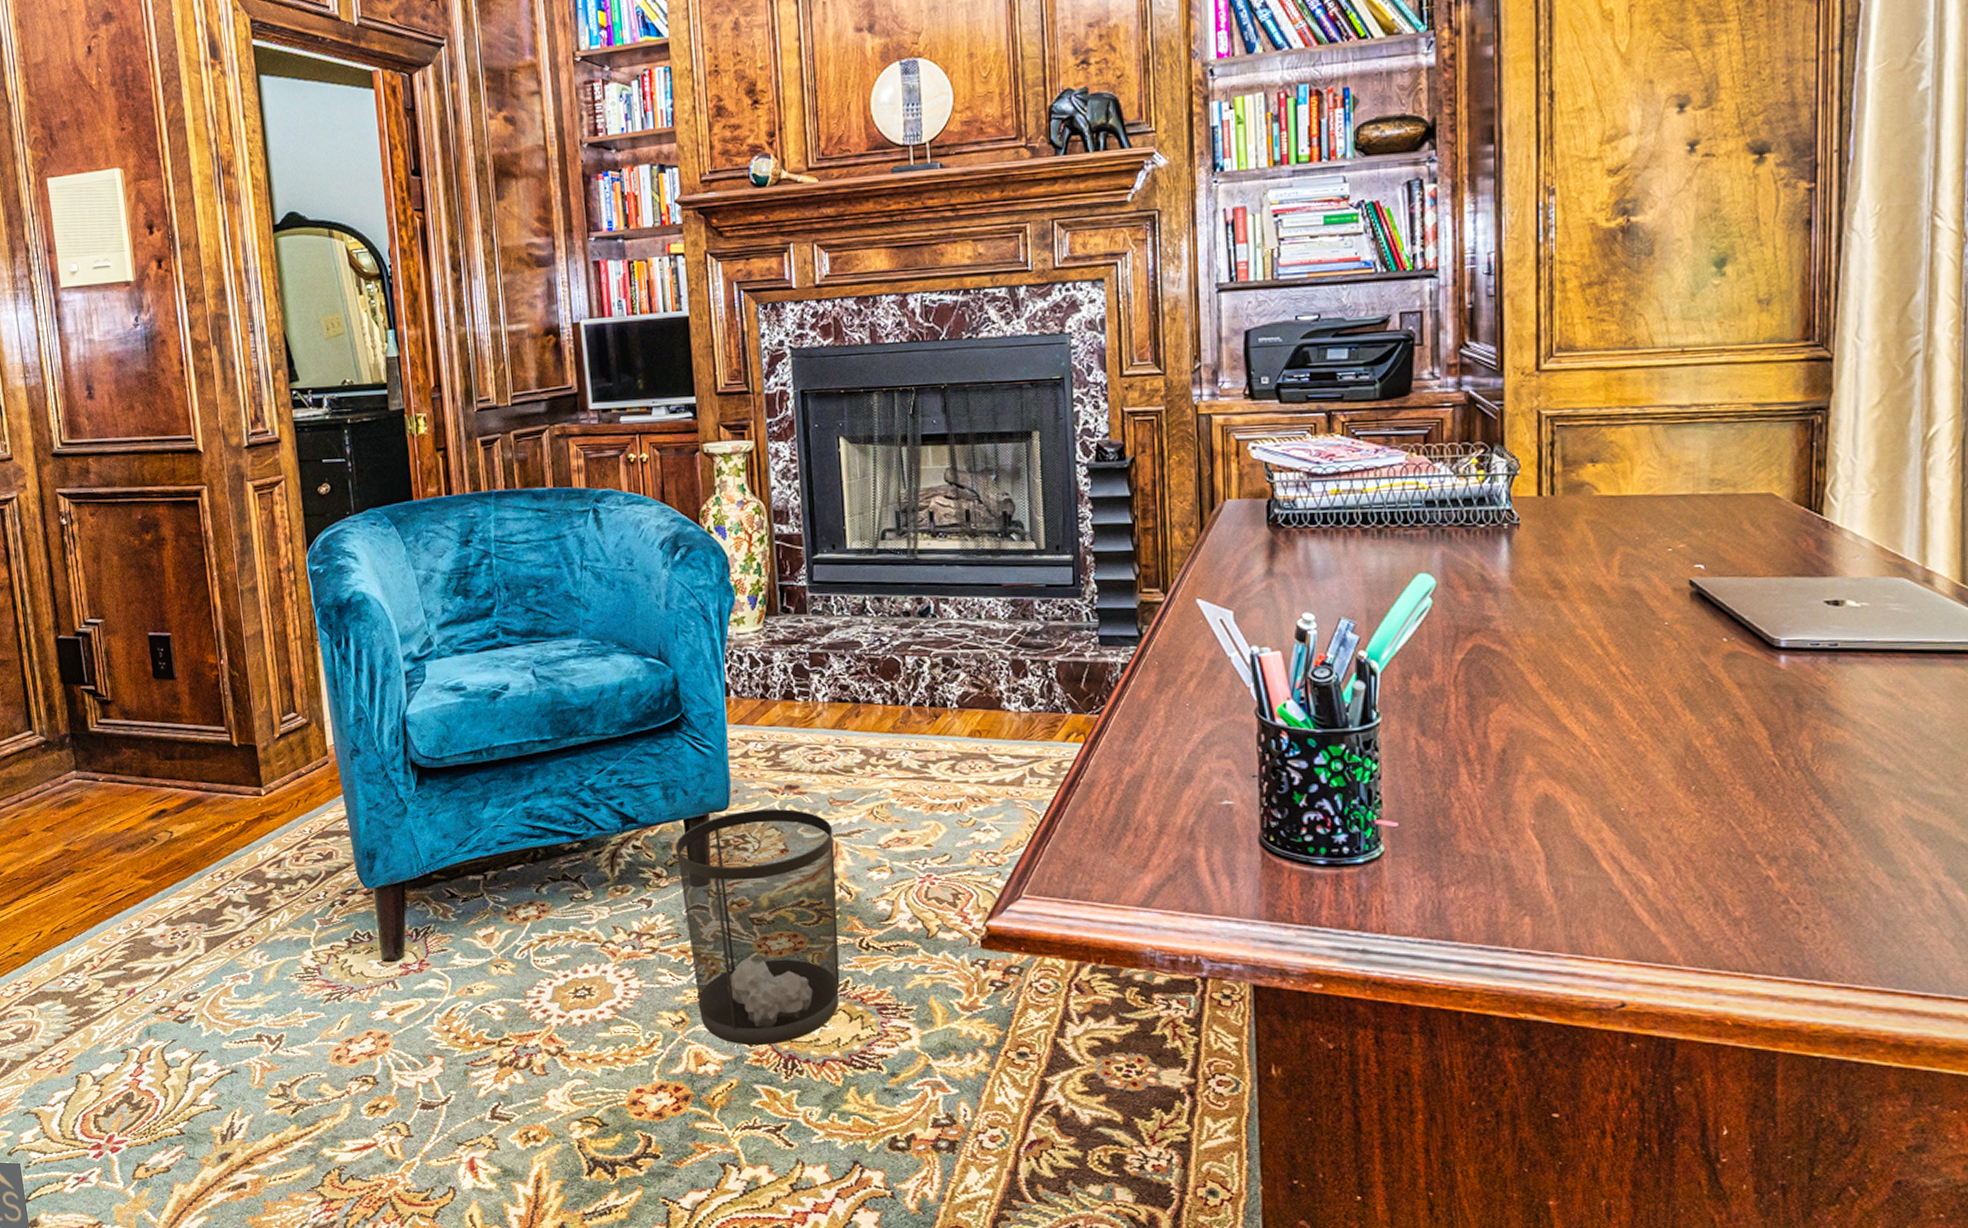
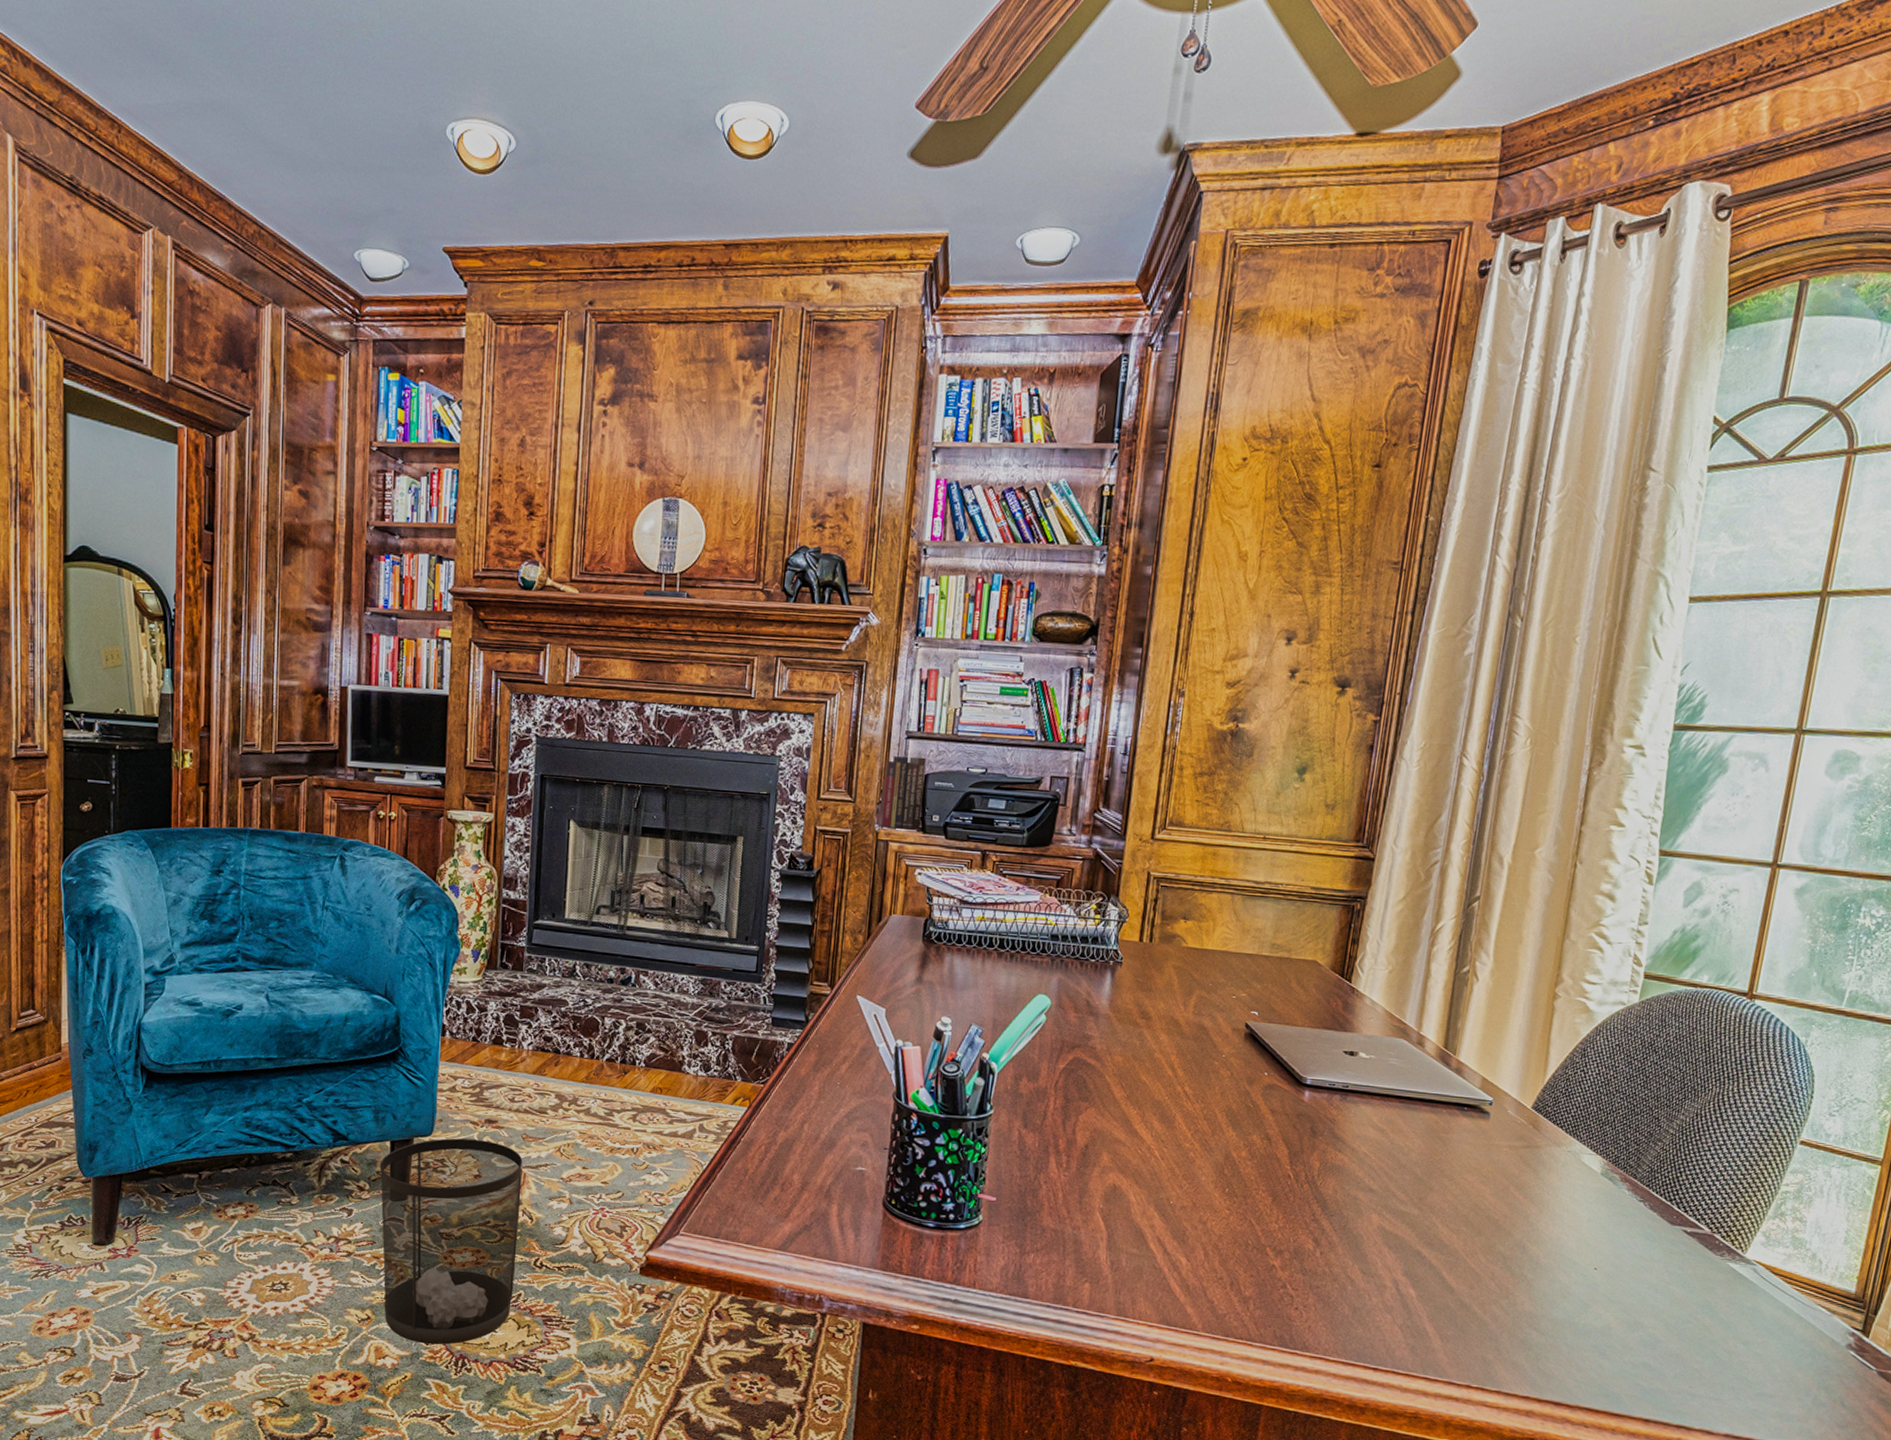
books: none [1192,311,1247,400] -> present [875,756,927,830]

